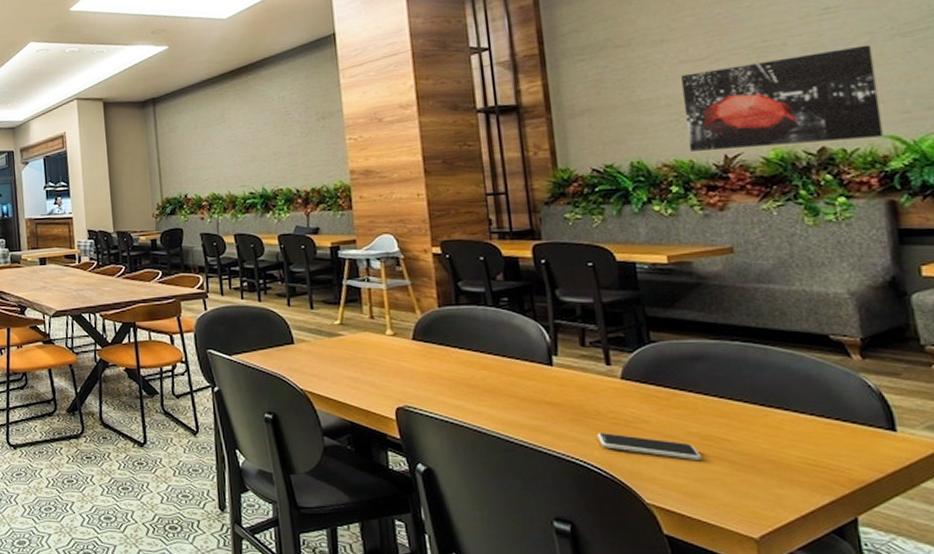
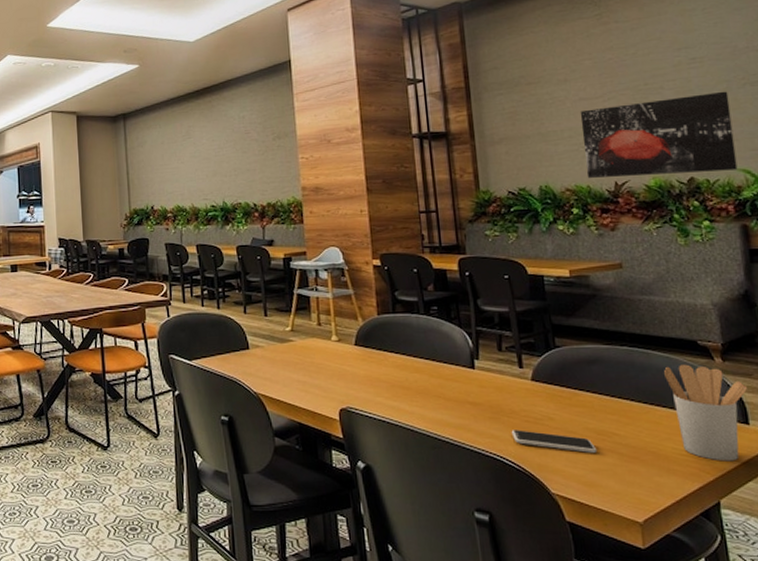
utensil holder: none [786,362,896,473] -> present [664,364,748,462]

